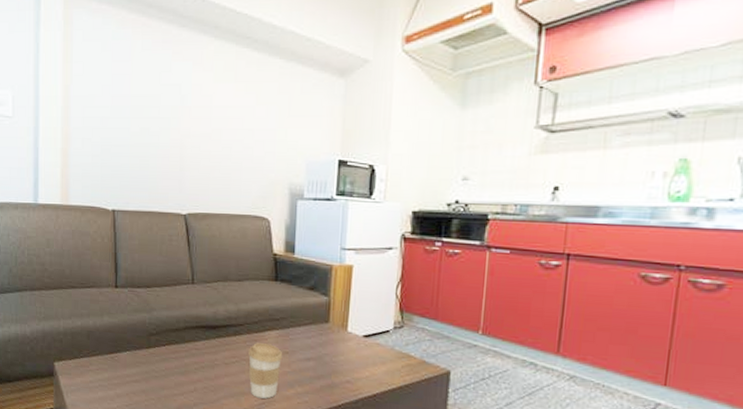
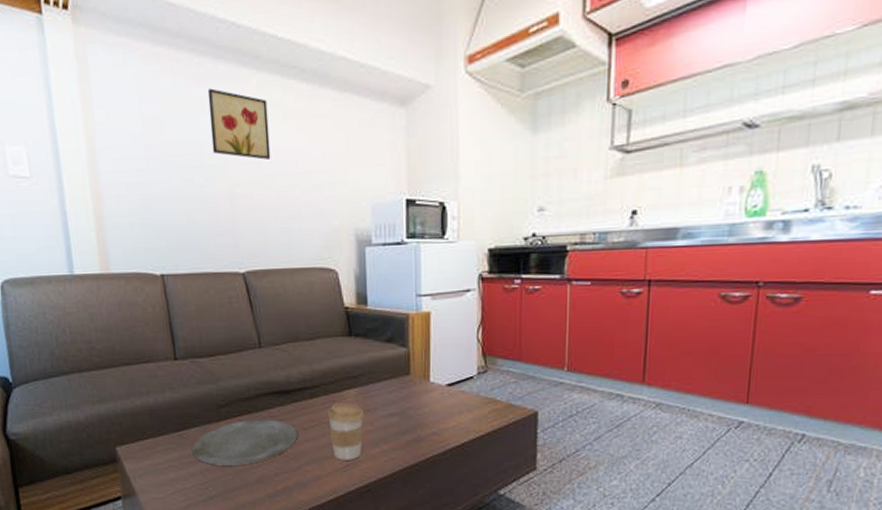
plate: none [122,350,219,392] -> present [192,419,297,465]
wall art: none [169,51,222,116] -> present [207,88,271,160]

